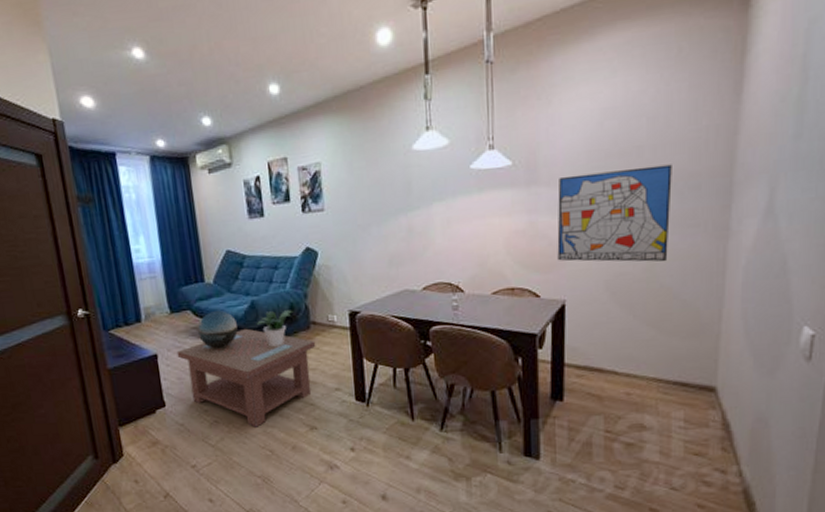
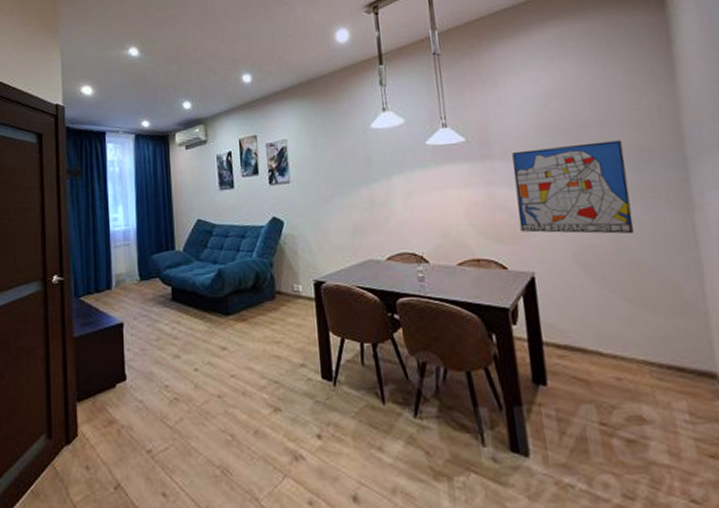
coffee table: present [176,328,316,427] -> none [142,297,281,407]
decorative globe: present [198,311,238,349] -> none [165,279,204,319]
potted plant: present [256,310,293,347] -> none [222,279,259,317]

